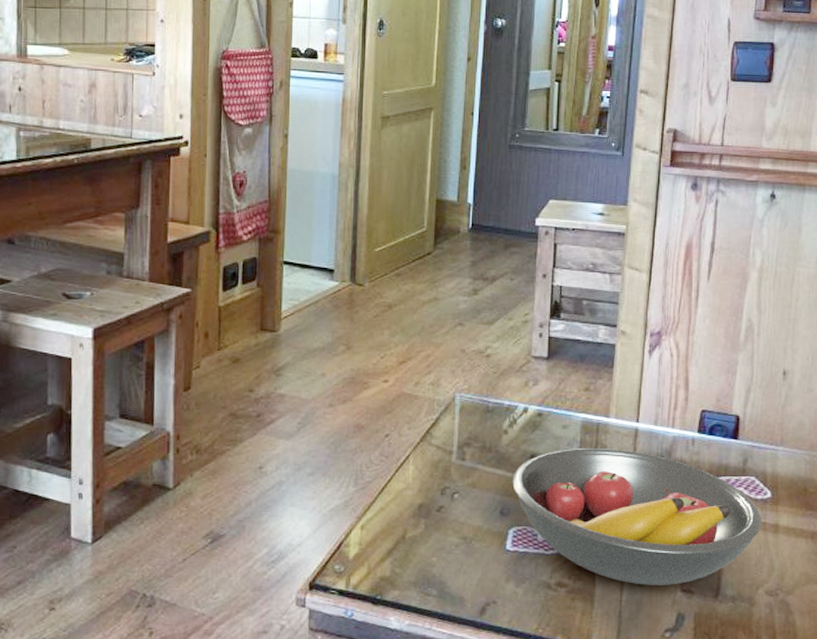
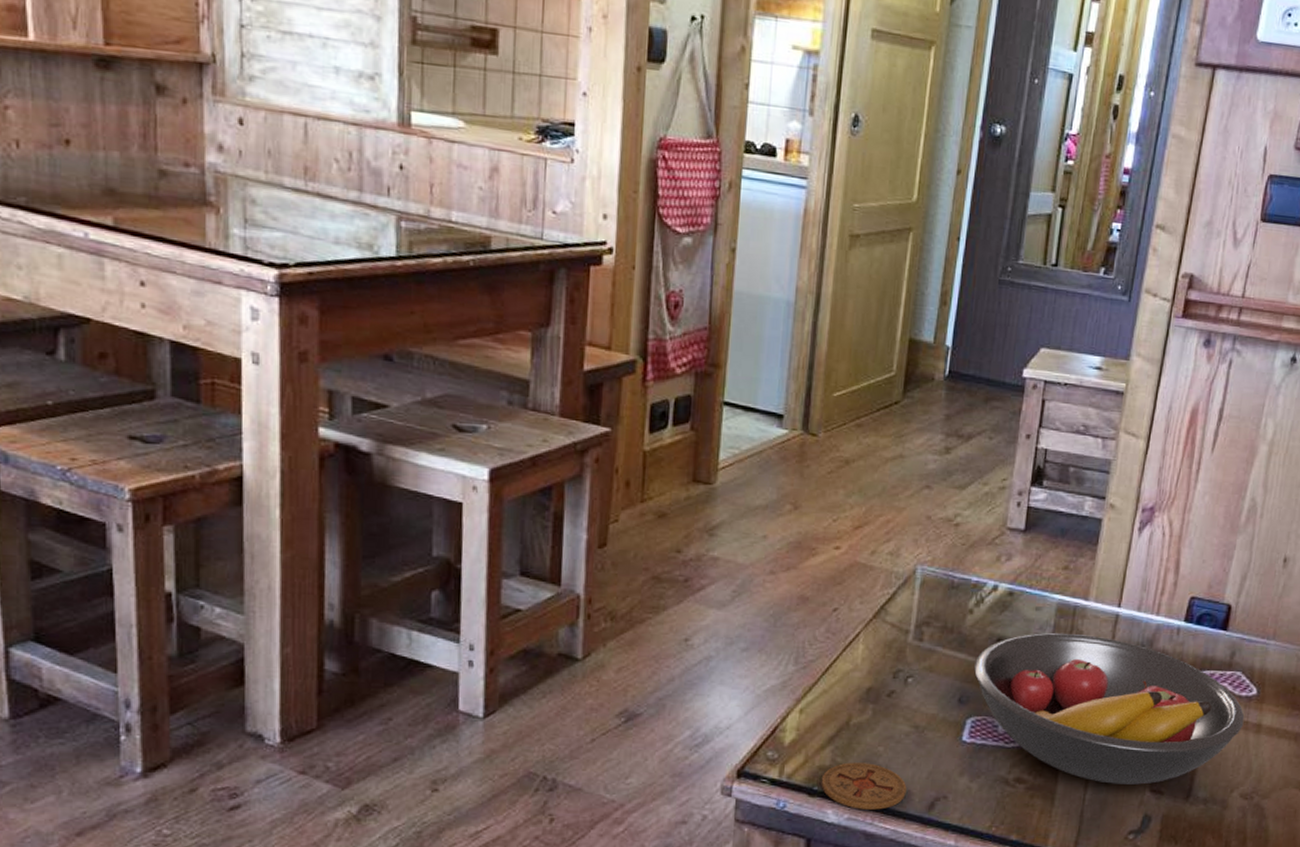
coaster: none [383,572,460,616] -> present [821,762,907,810]

